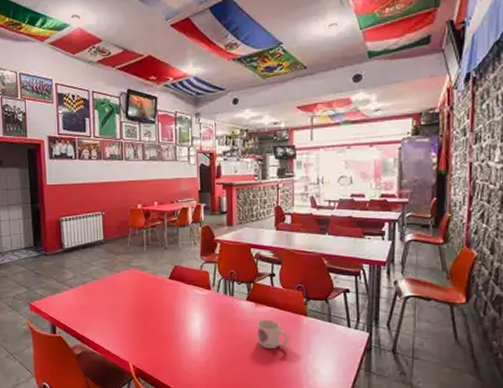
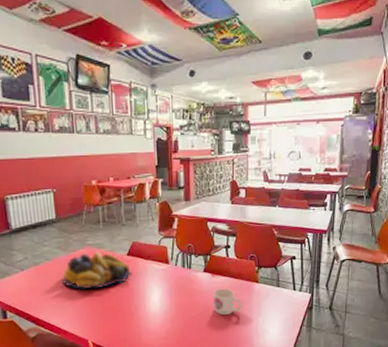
fruit bowl: none [107,273,172,311] -> present [62,251,131,290]

